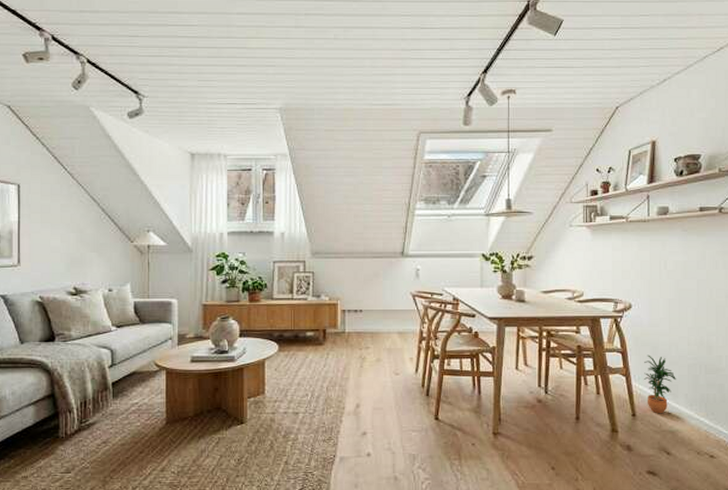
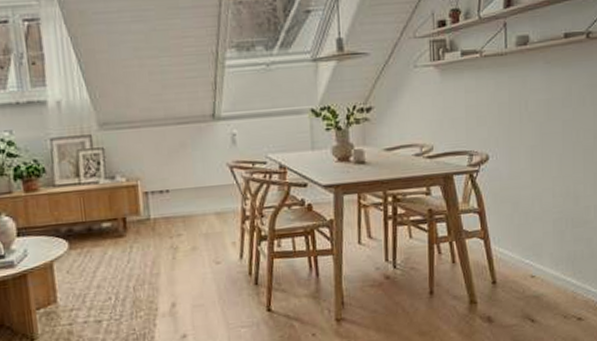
potted plant: present [644,355,677,413] -> none [504,212,541,278]

